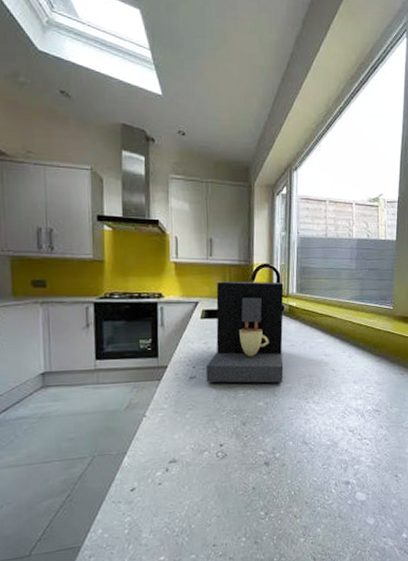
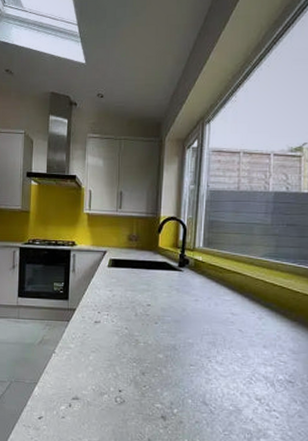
coffee maker: present [205,281,284,383] -> none [109,233,190,337]

